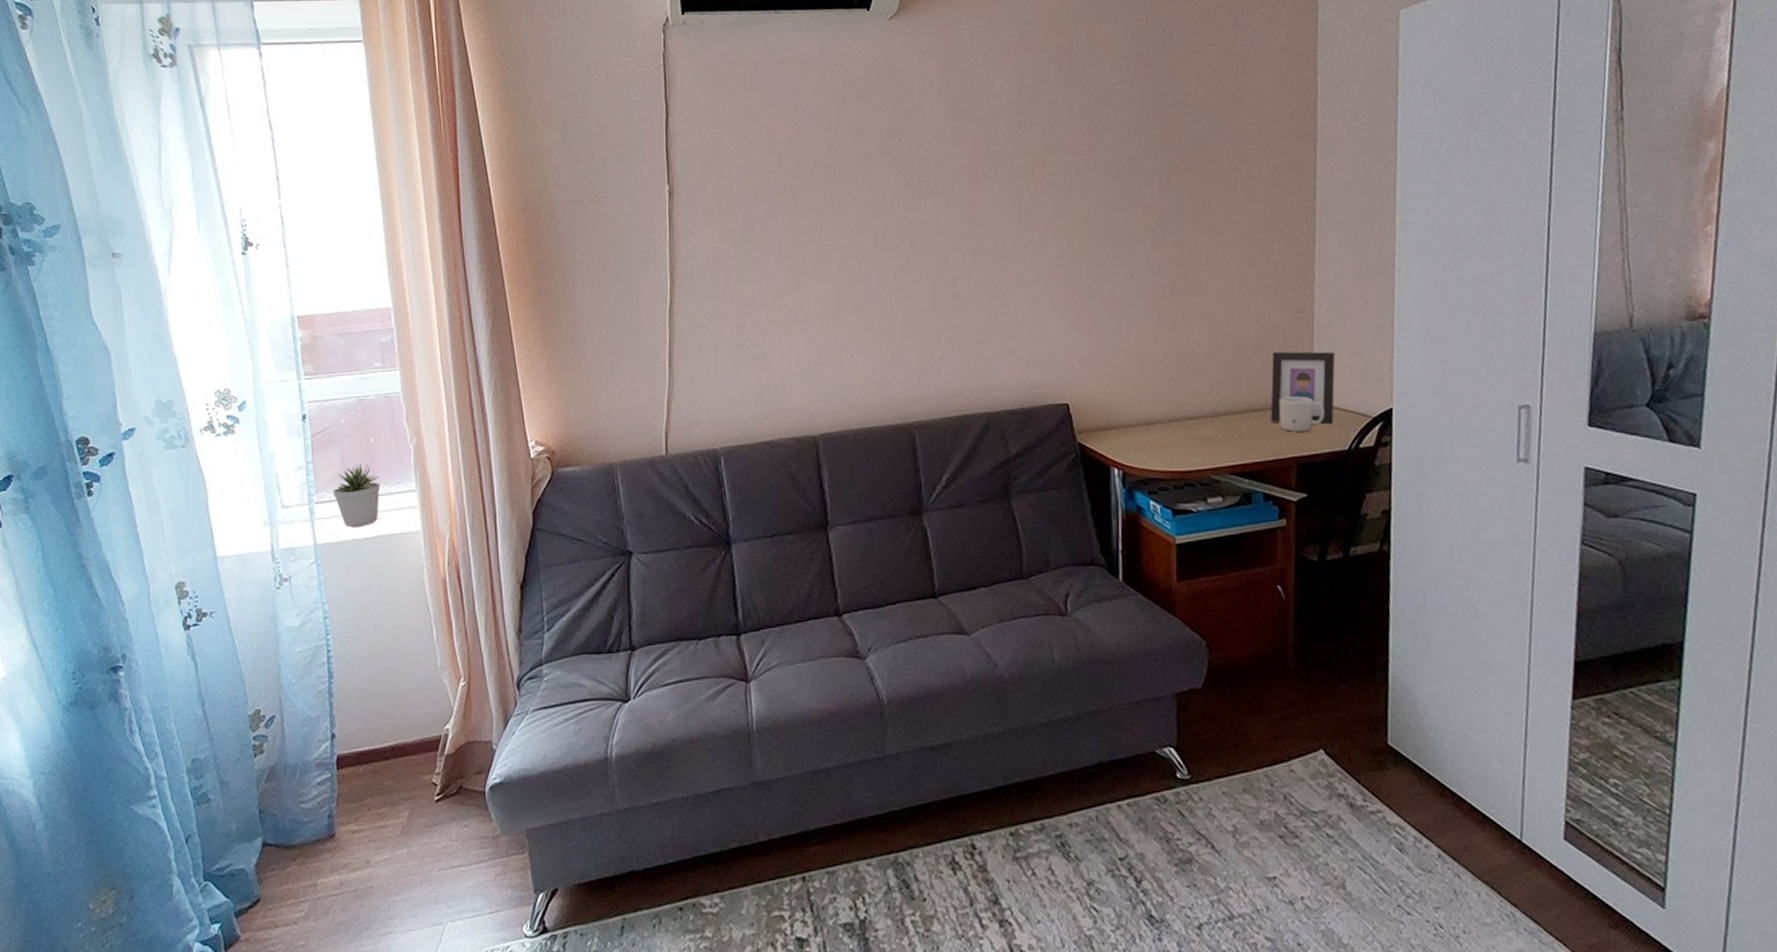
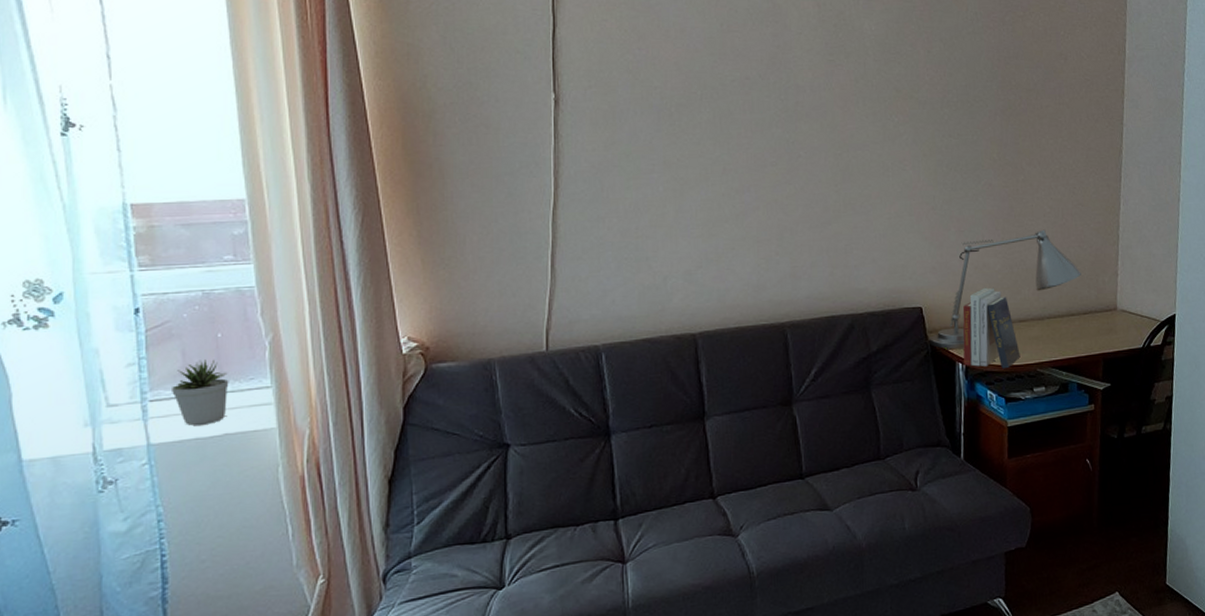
desk lamp: none [1077,308,1266,453] -> present [928,229,1081,350]
books: none [1117,378,1190,476] -> present [962,287,1020,369]
picture frame: present [1270,351,1336,425] -> none [1084,266,1135,328]
mug: present [1278,396,1325,432] -> none [1090,303,1125,333]

